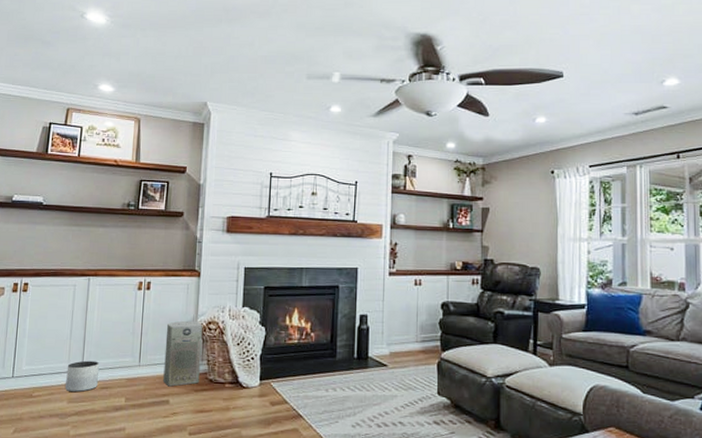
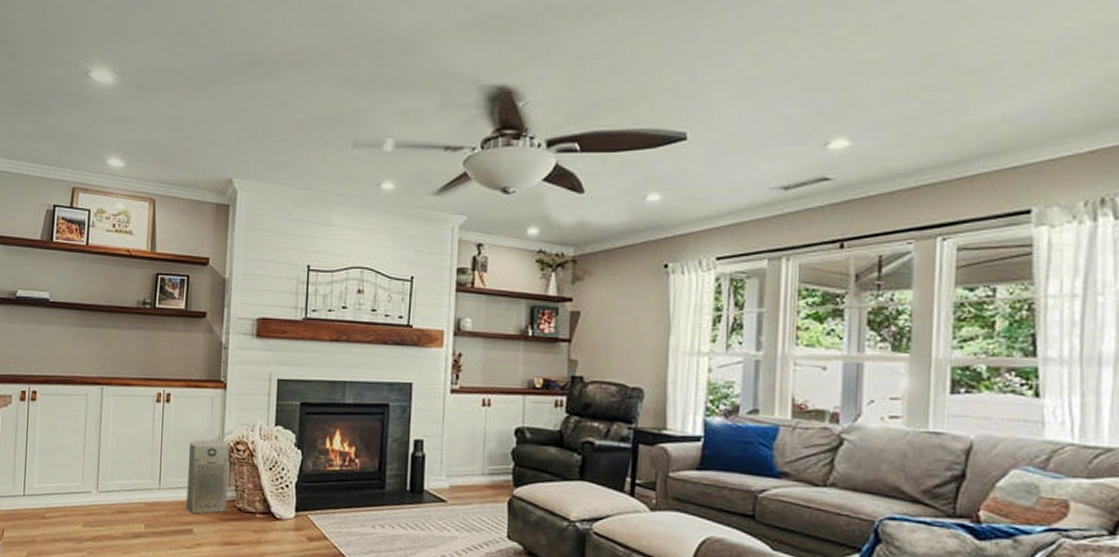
planter: present [65,360,99,393] -> none [80,480,115,516]

